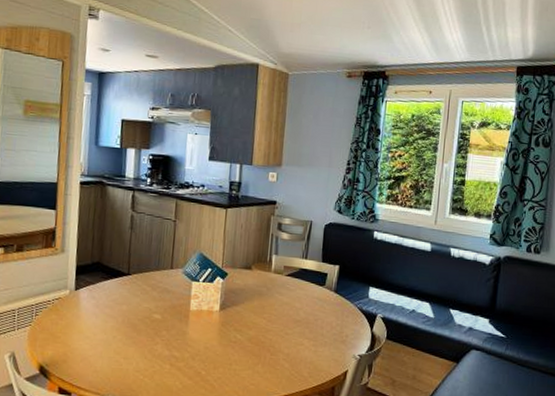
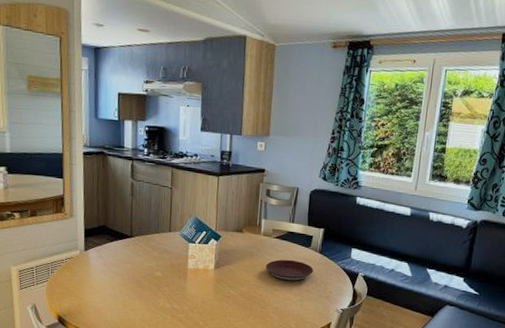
plate: none [276,299,328,324] -> present [265,259,314,282]

